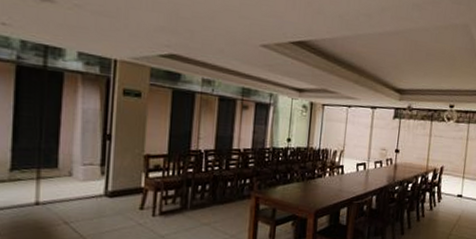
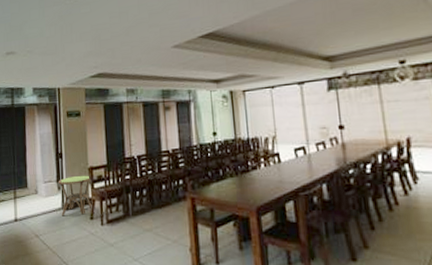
side table: none [102,161,145,204] -> present [58,175,92,216]

